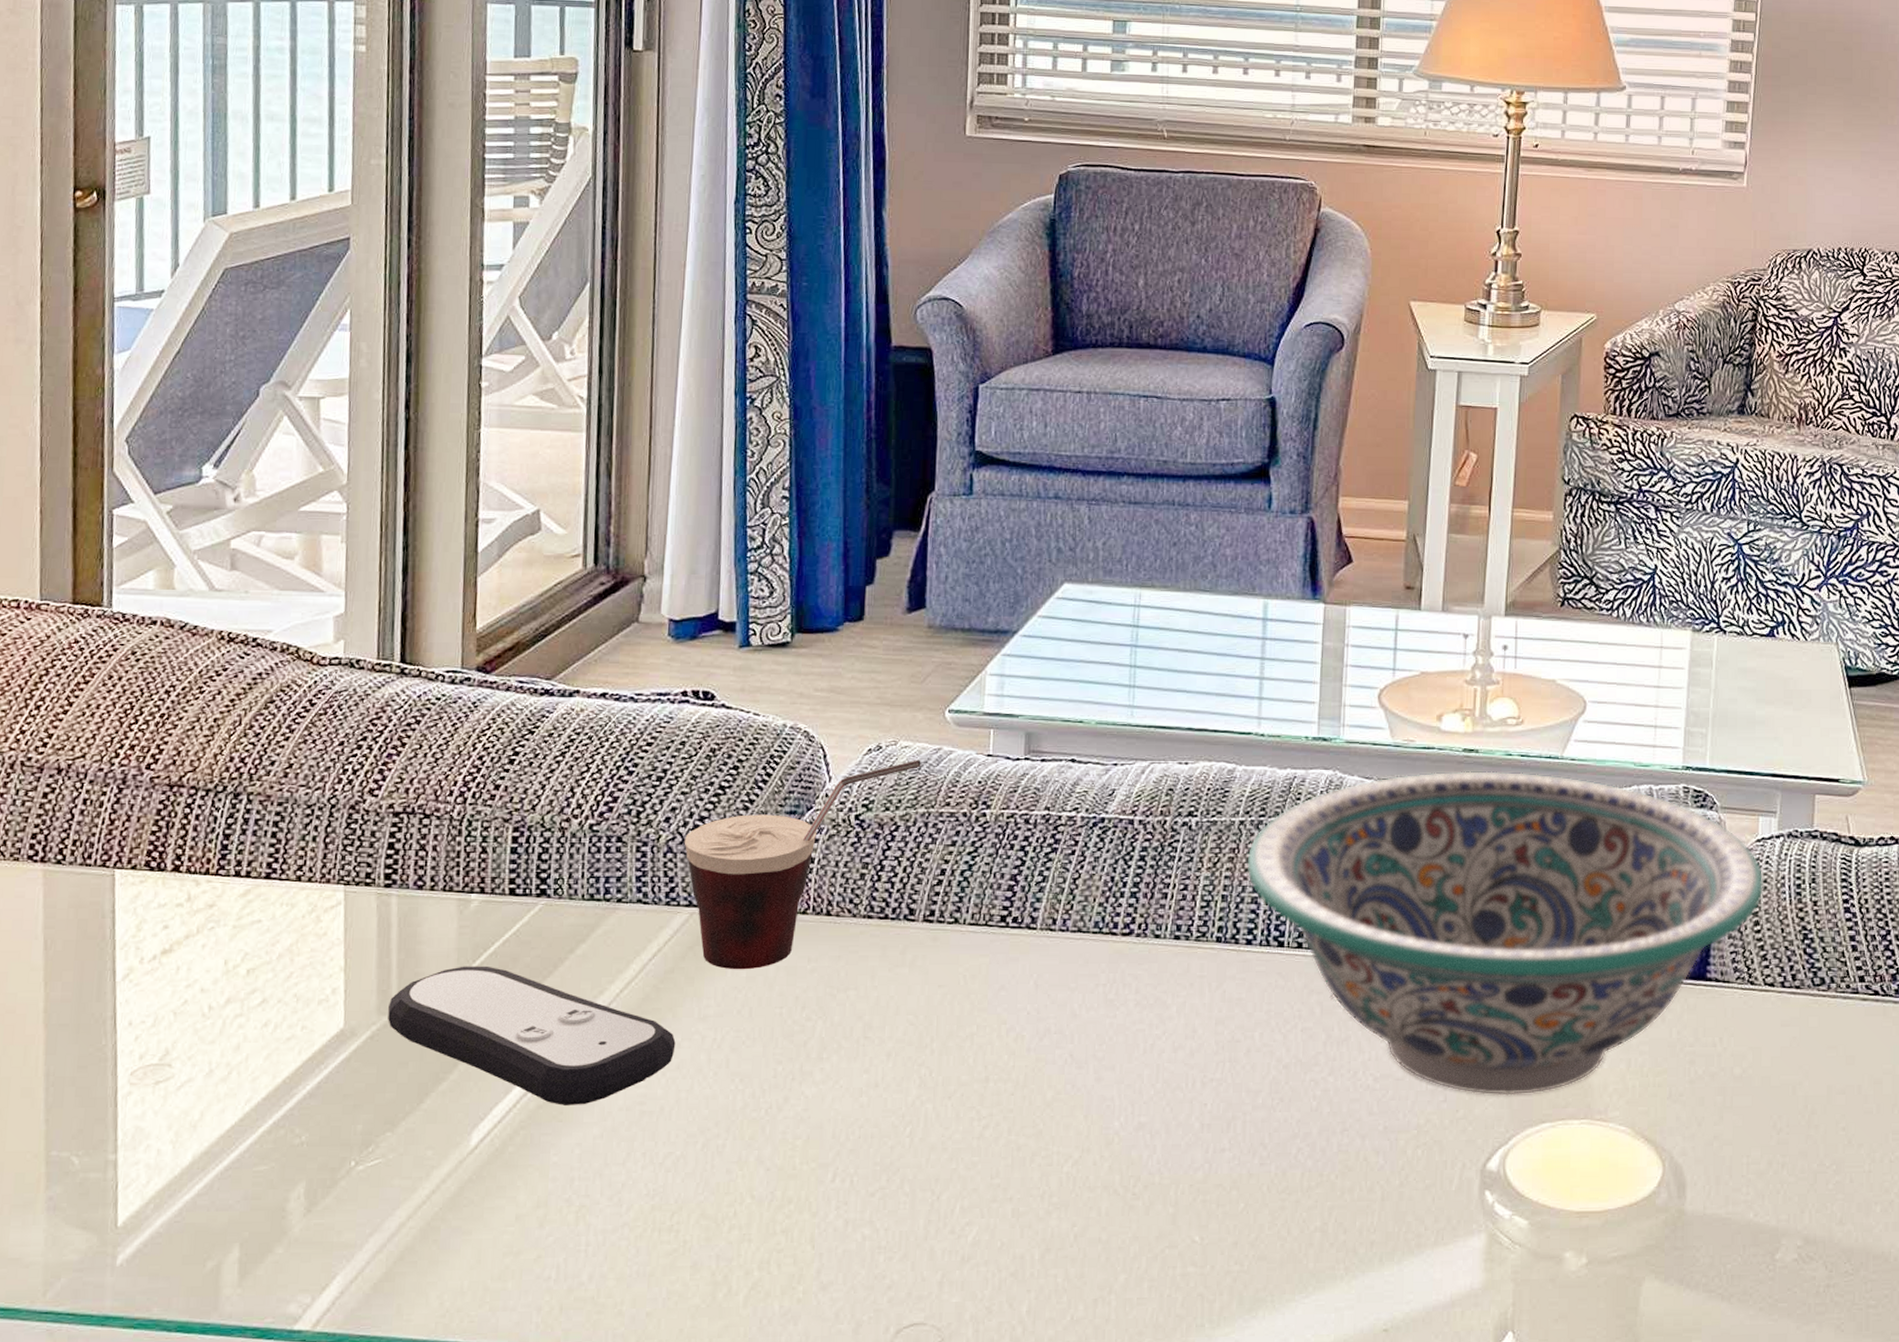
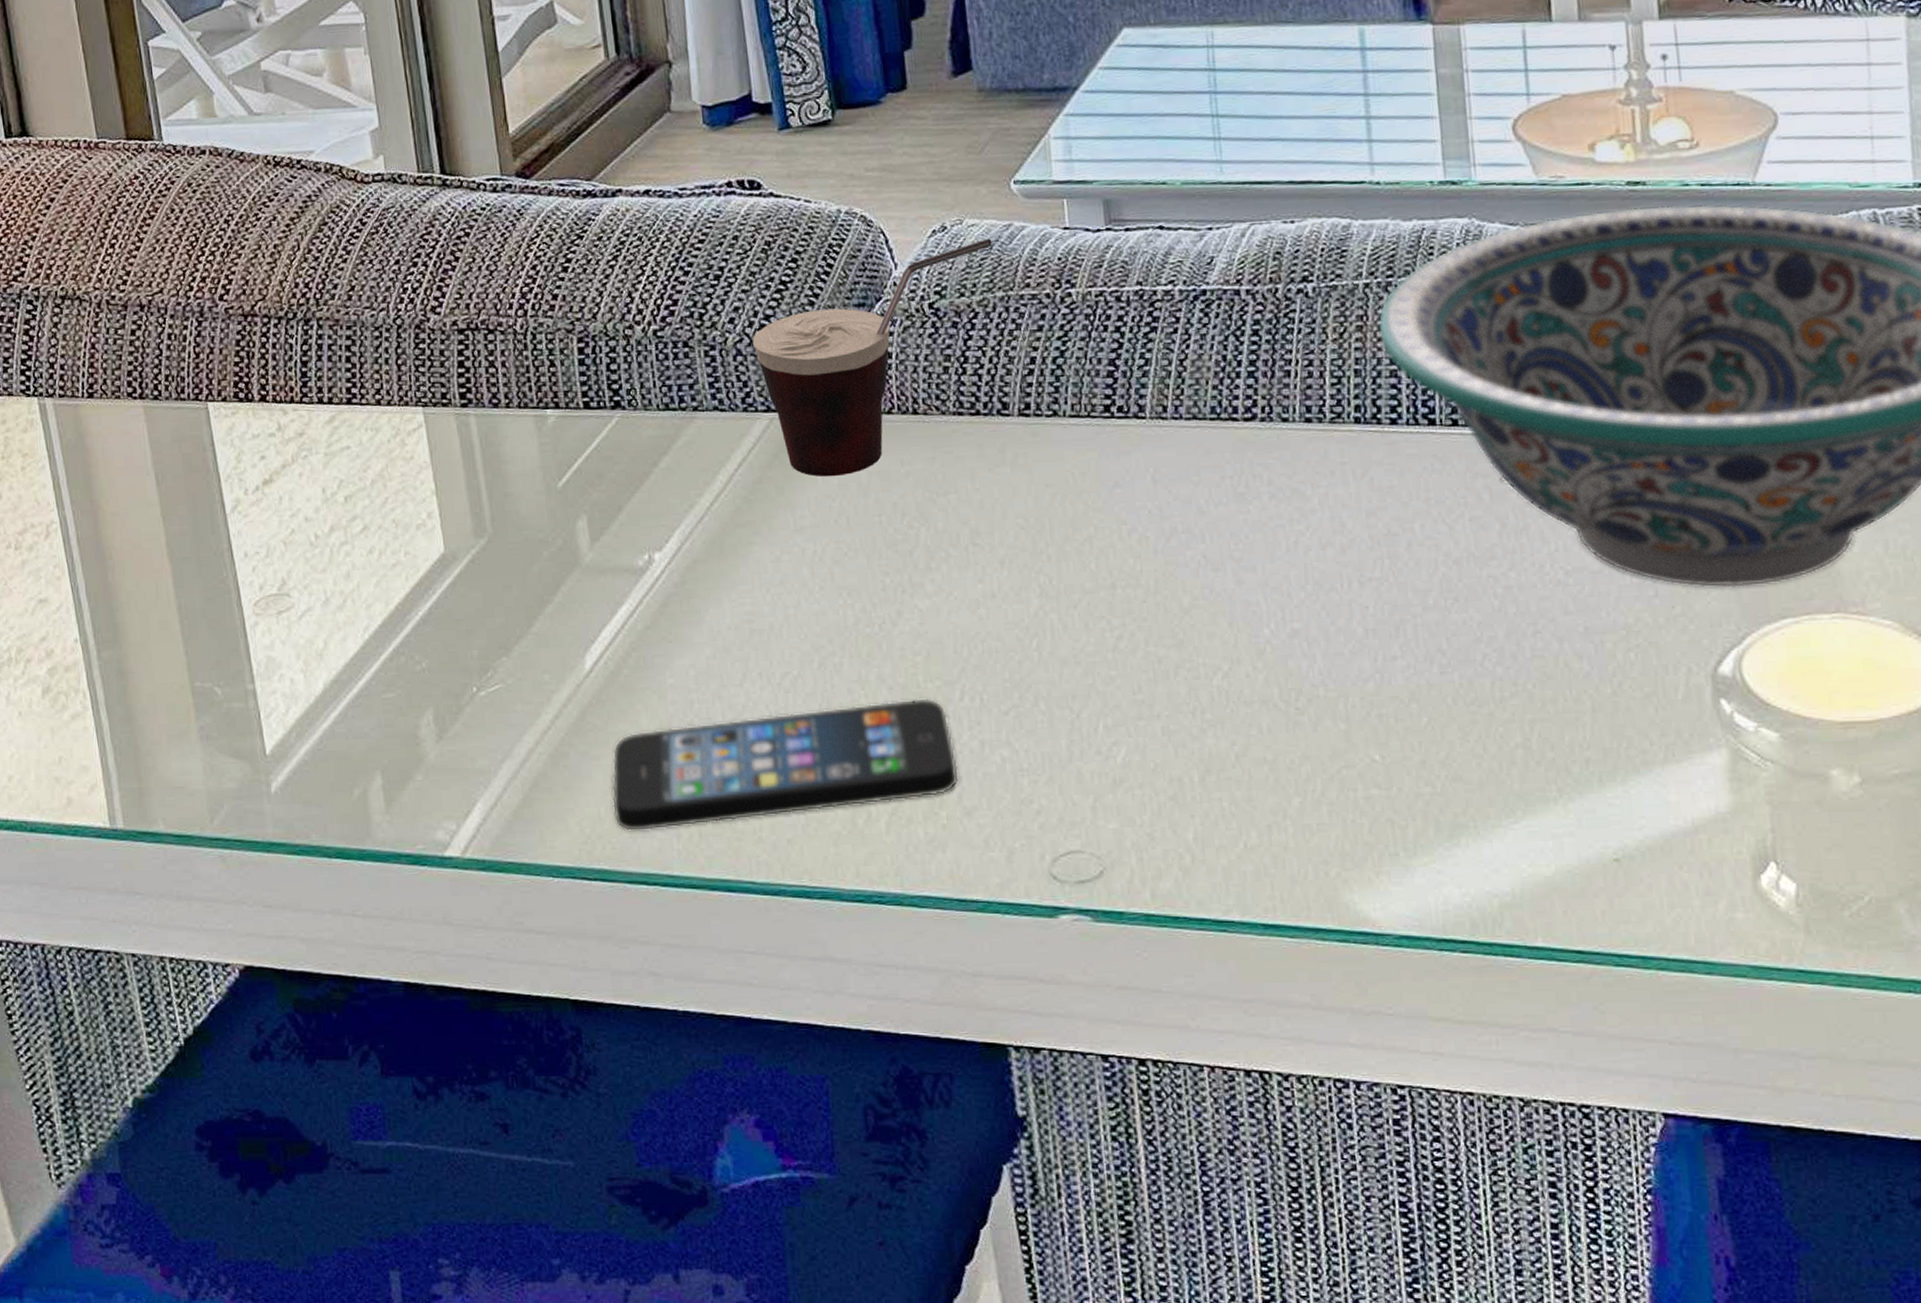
remote control: present [388,966,676,1105] -> none [484,483,776,626]
smartphone: none [476,1179,820,1305] -> present [612,698,959,832]

